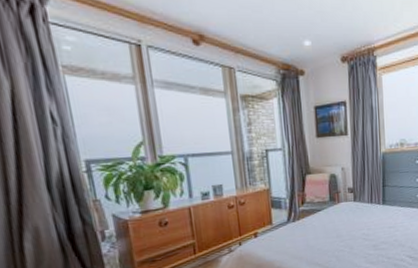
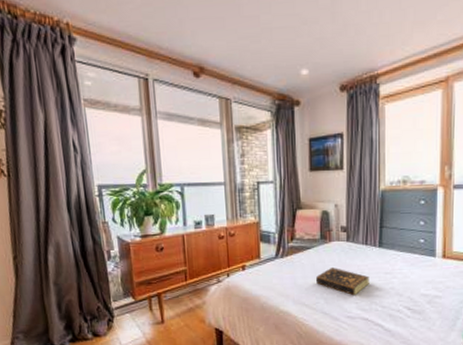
book: none [327,226,376,251] -> present [315,266,369,296]

